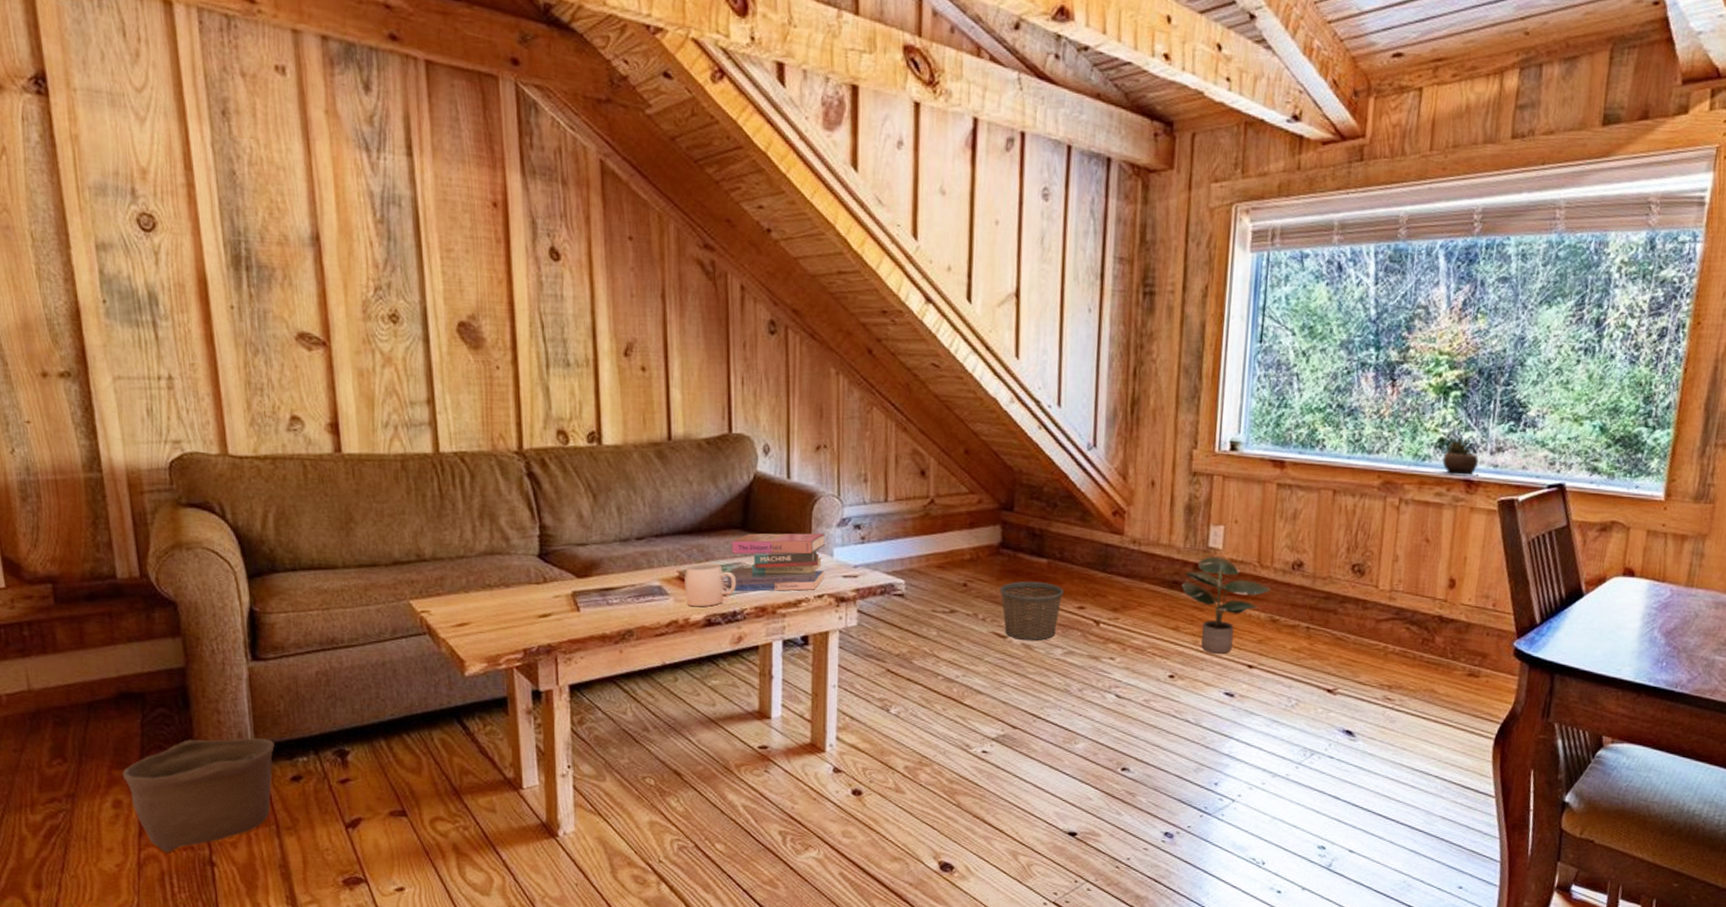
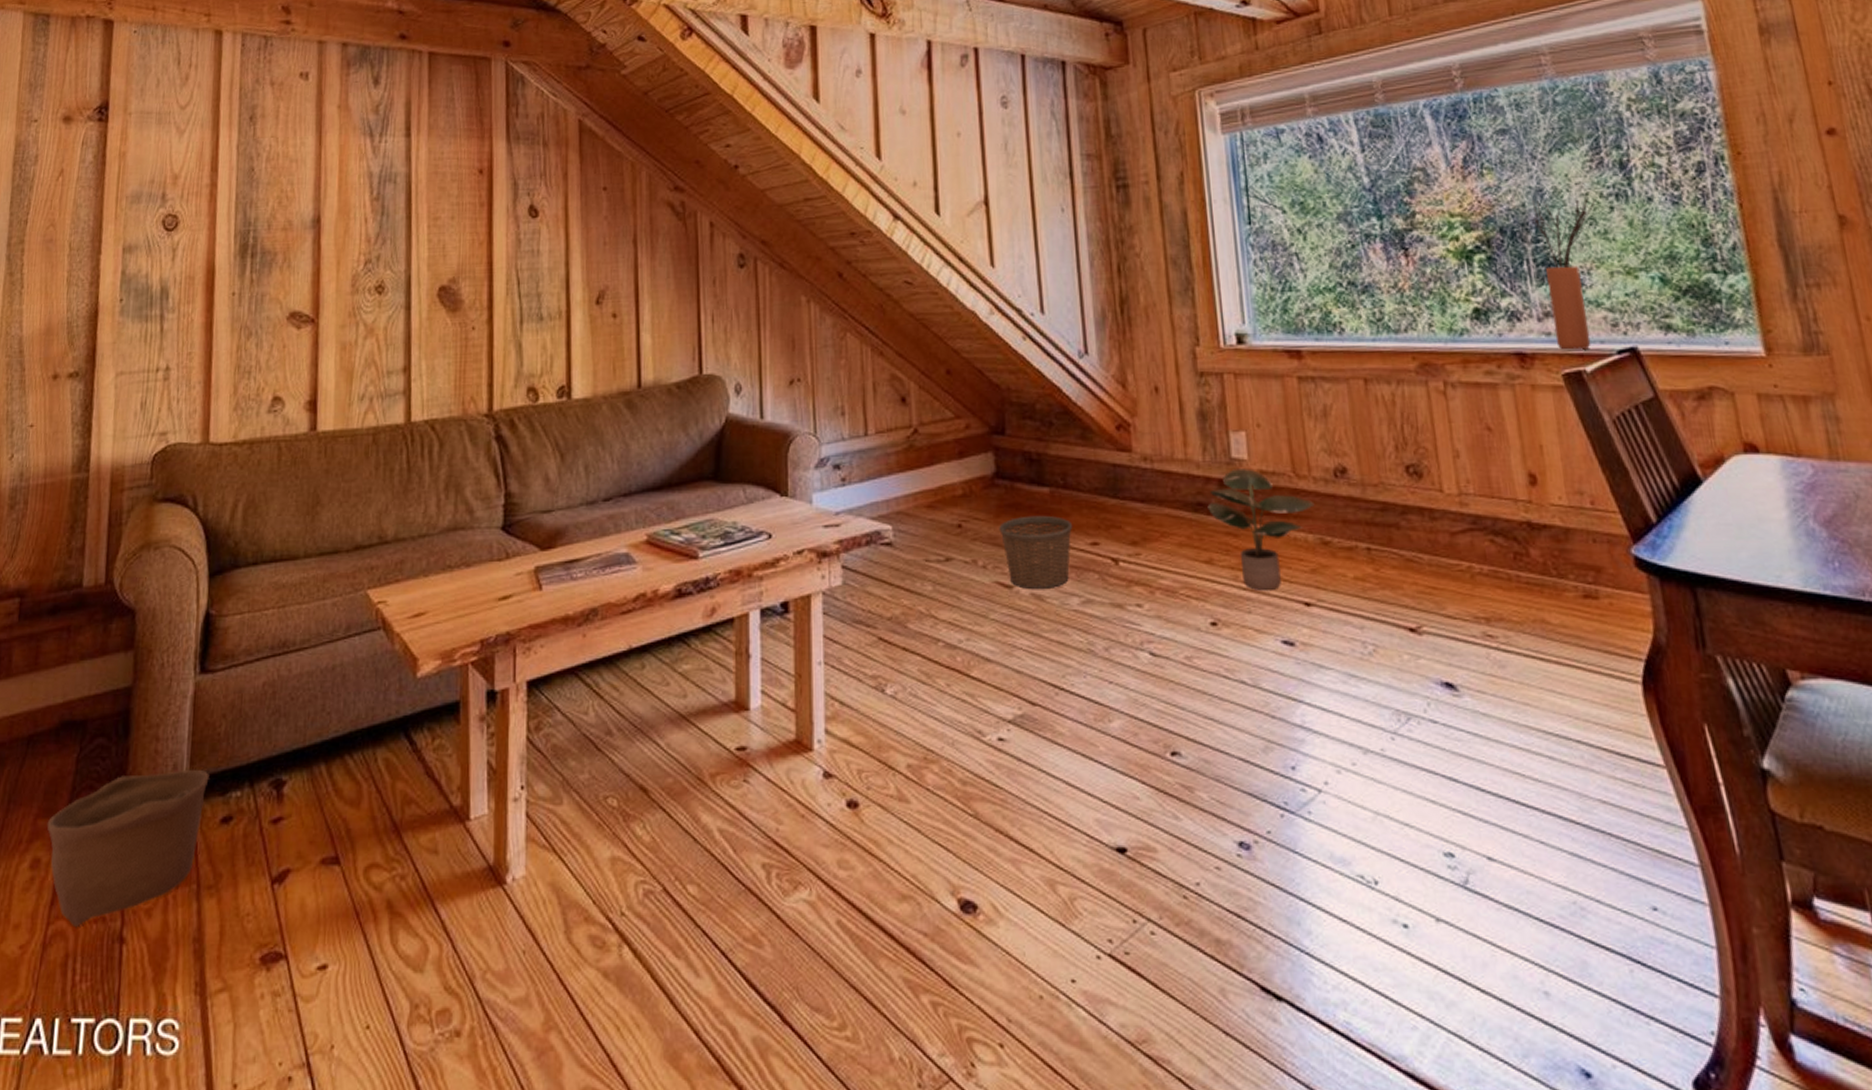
mug: present [685,563,736,607] -> none [653,521,708,576]
books: present [728,533,825,592] -> none [699,477,803,554]
succulent plant: present [1435,437,1479,477] -> none [1478,305,1531,350]
vase: none [1500,347,1568,482] -> present [1531,197,1597,350]

